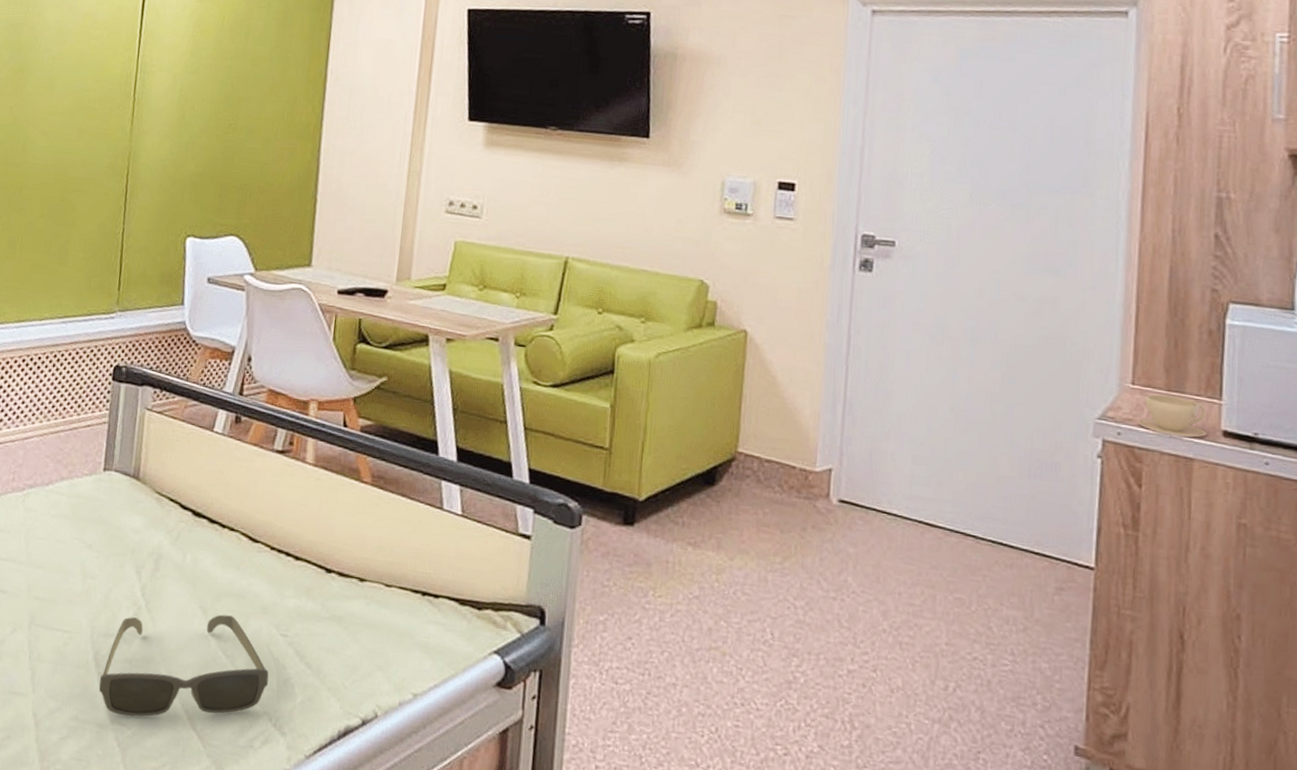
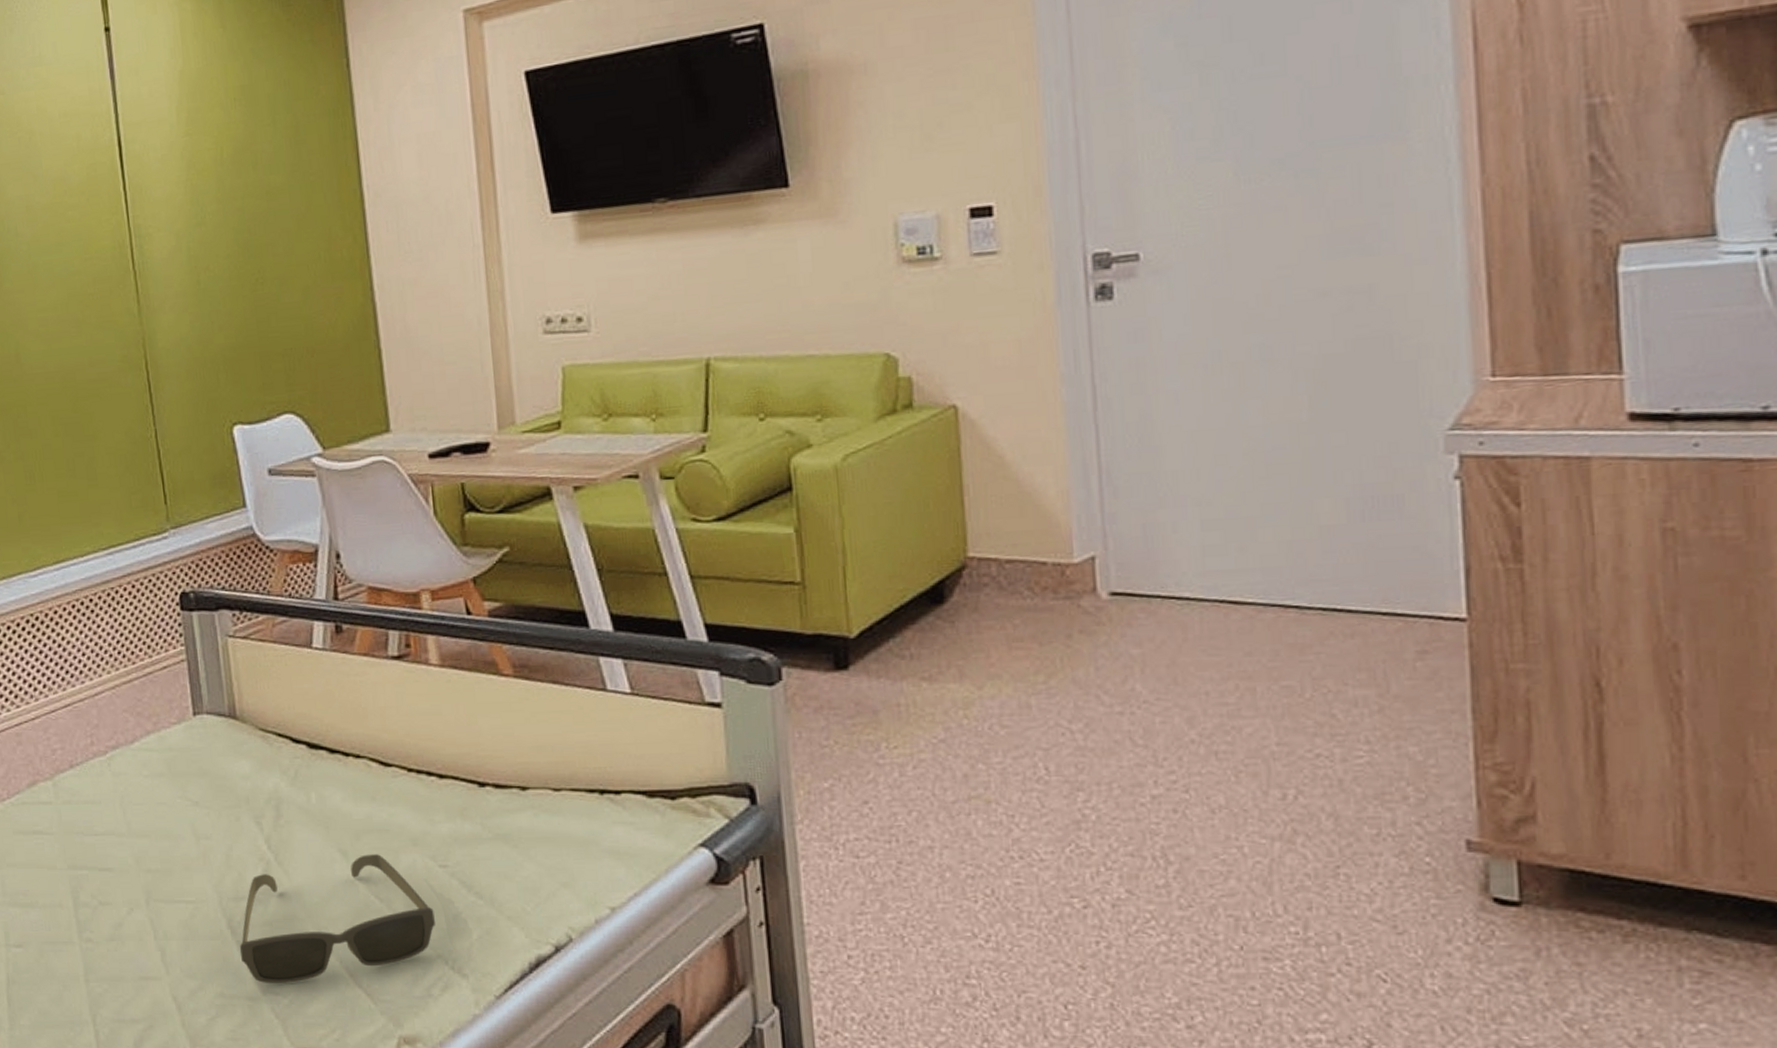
teacup: present [1137,394,1207,438] -> none [1504,380,1606,433]

